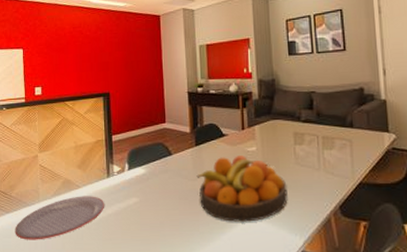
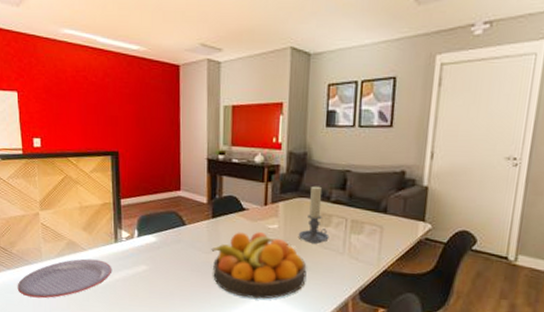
candle holder: none [275,108,304,162] -> present [298,186,330,244]

